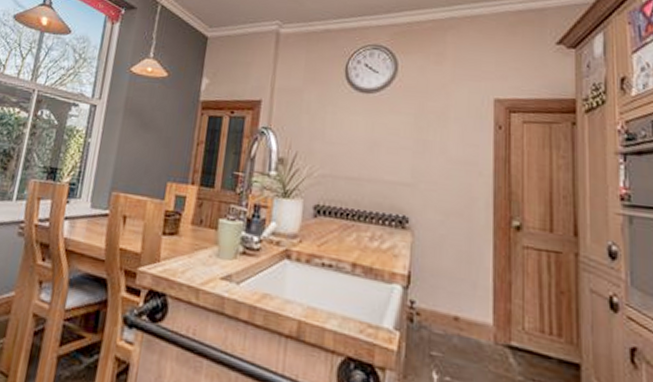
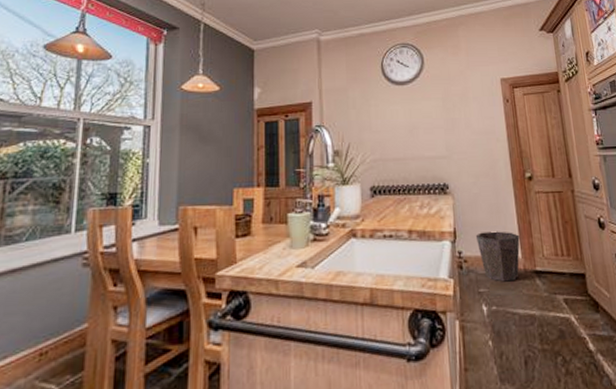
waste bin: none [435,282,493,352] -> present [475,231,520,282]

